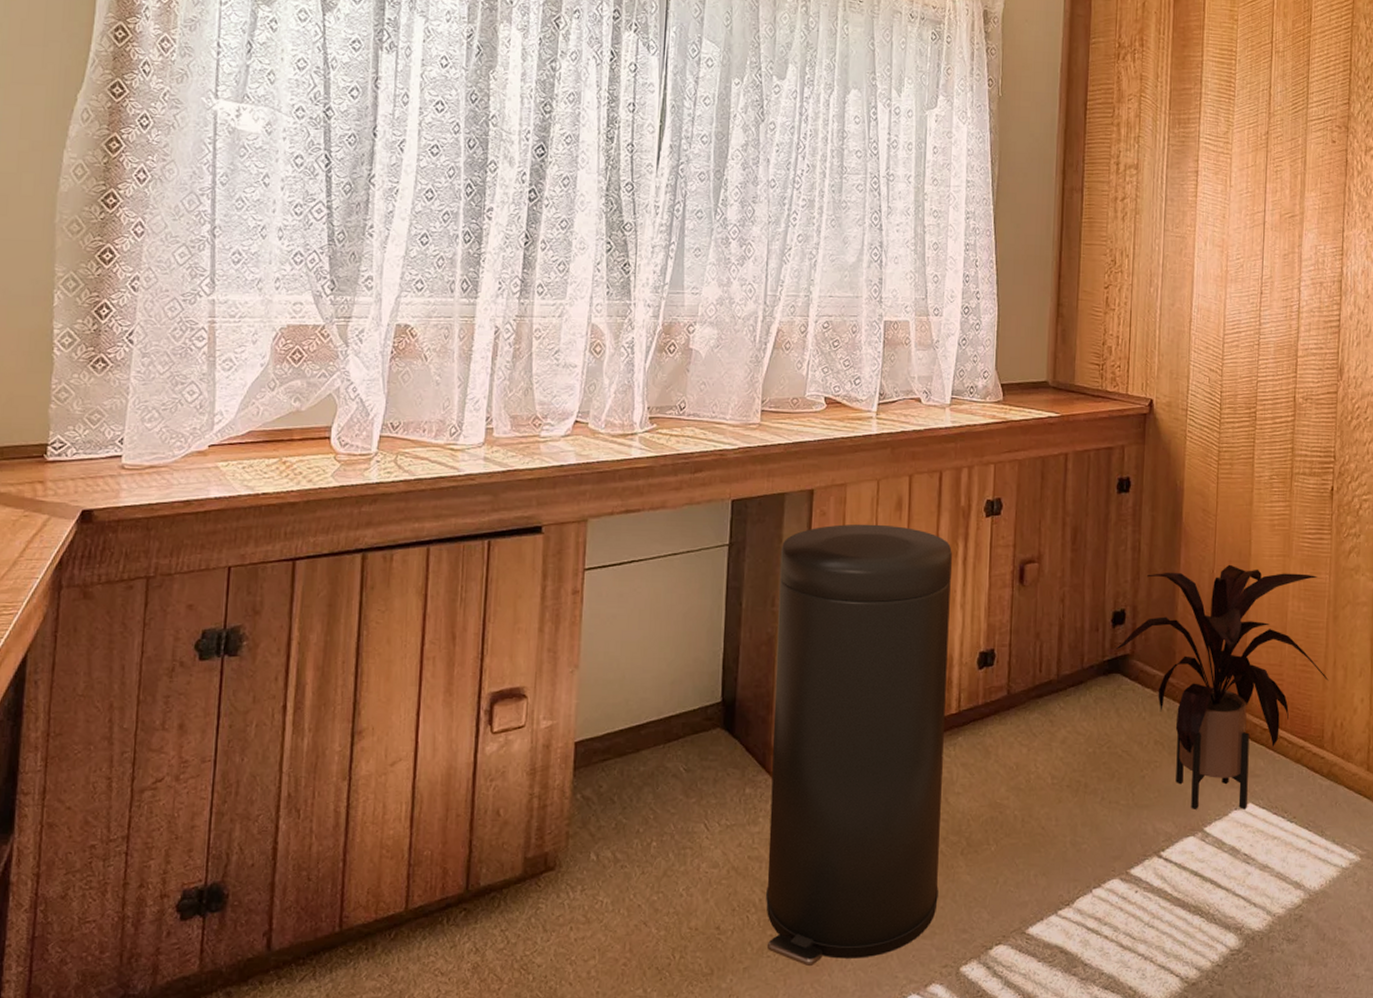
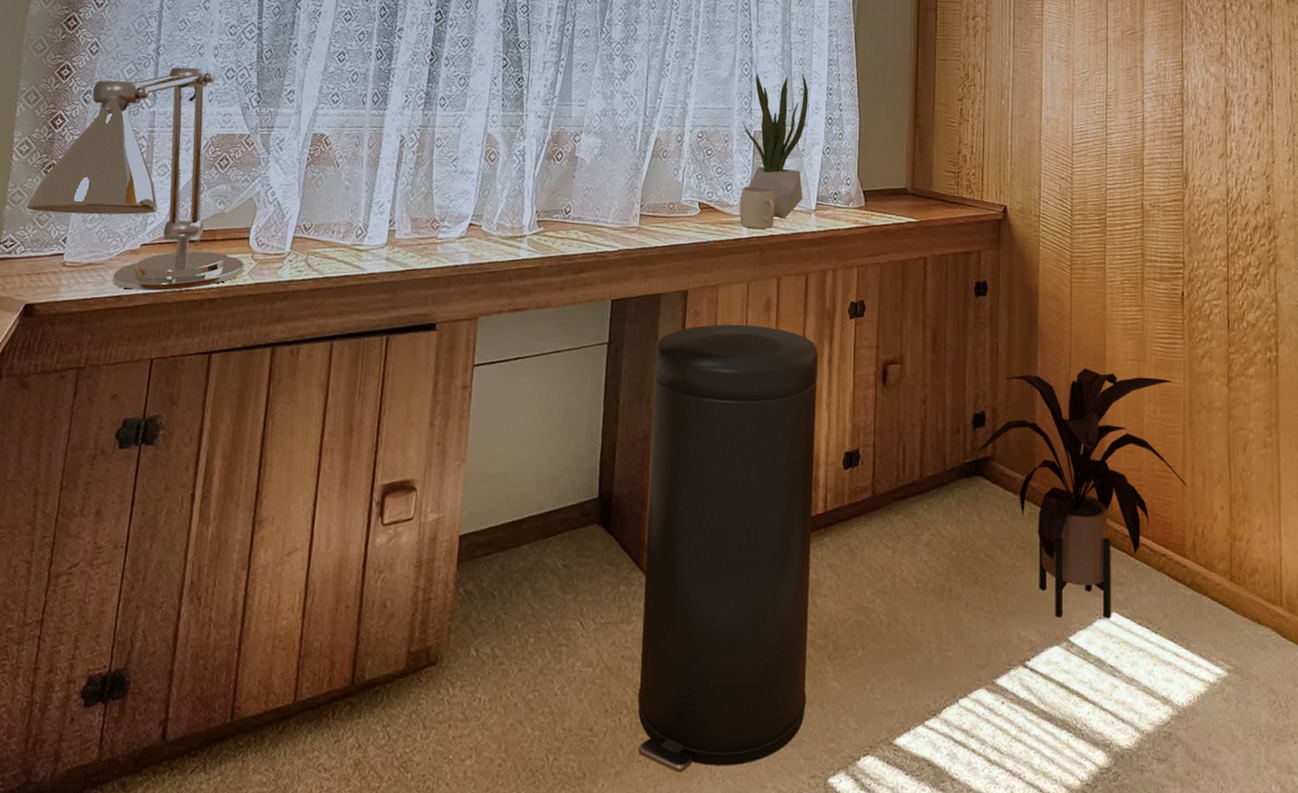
desk lamp: none [74,250,327,495] -> present [25,67,245,291]
mug: none [868,379,909,425] -> present [739,185,777,229]
potted plant: none [872,258,944,414] -> present [743,73,809,219]

